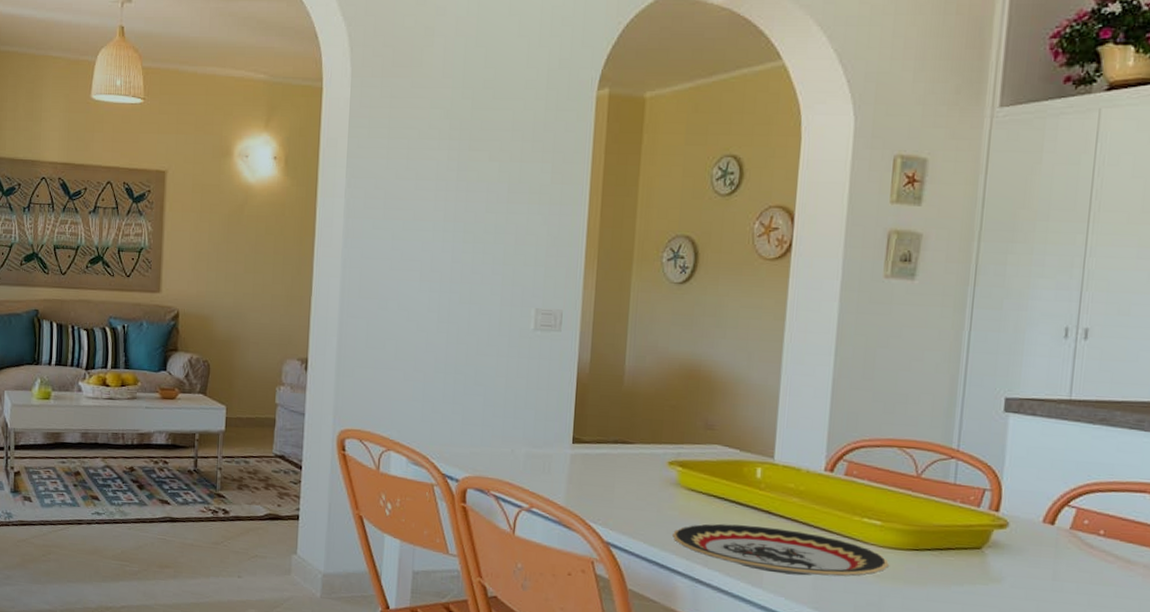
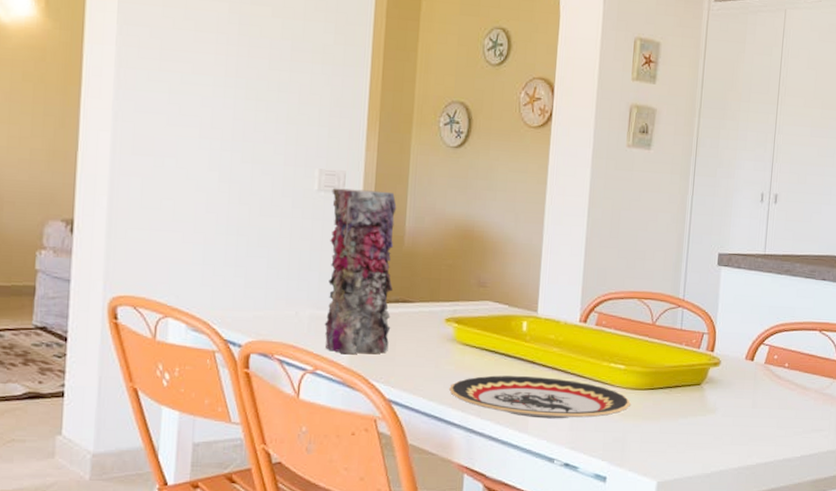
vase: none [540,327,616,495] -> present [324,188,397,354]

